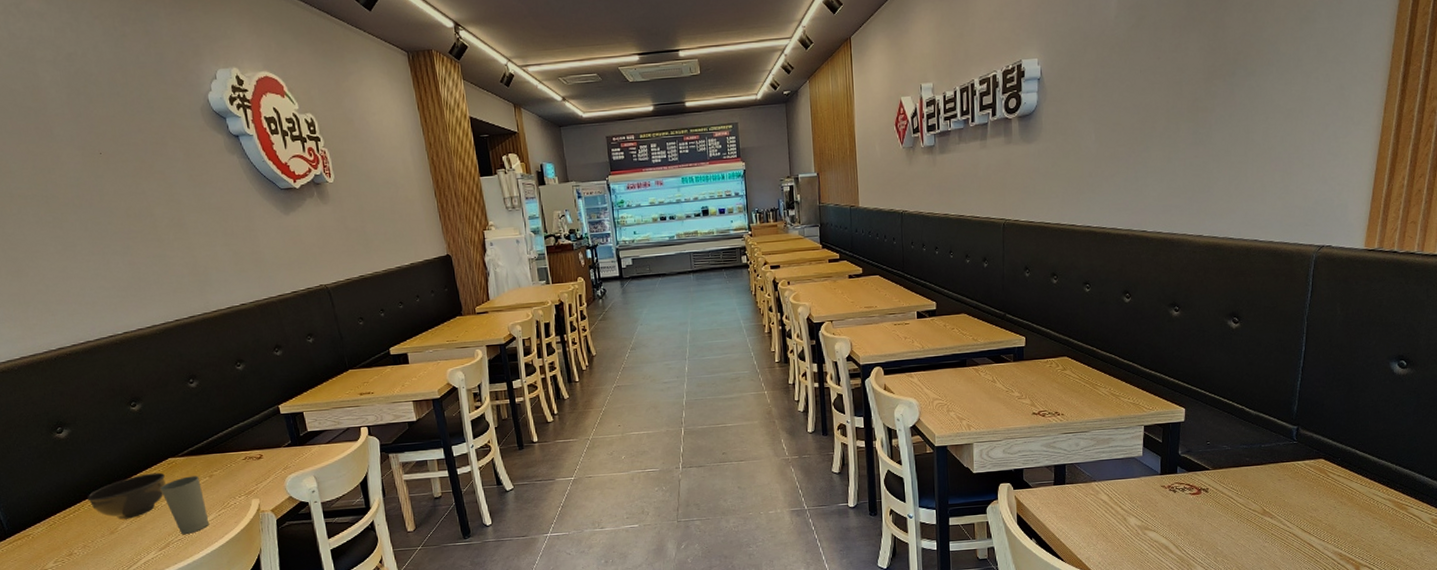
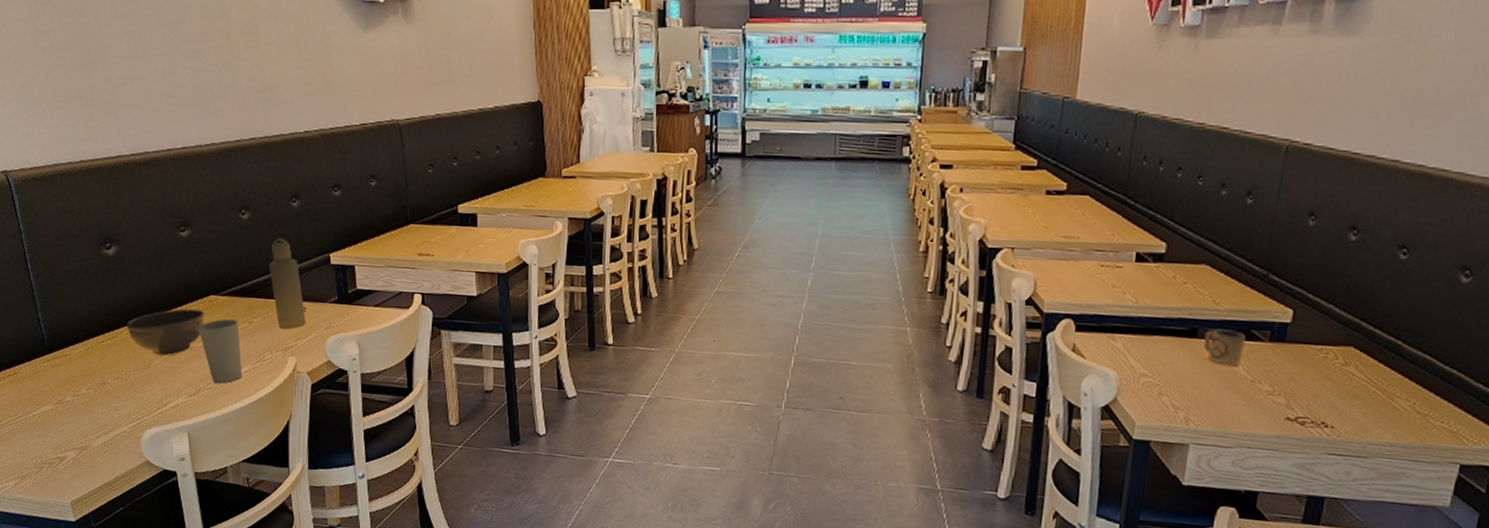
bottle: none [222,399,264,477] -> present [269,238,306,330]
cup: none [971,357,999,384] -> present [1203,329,1247,367]

